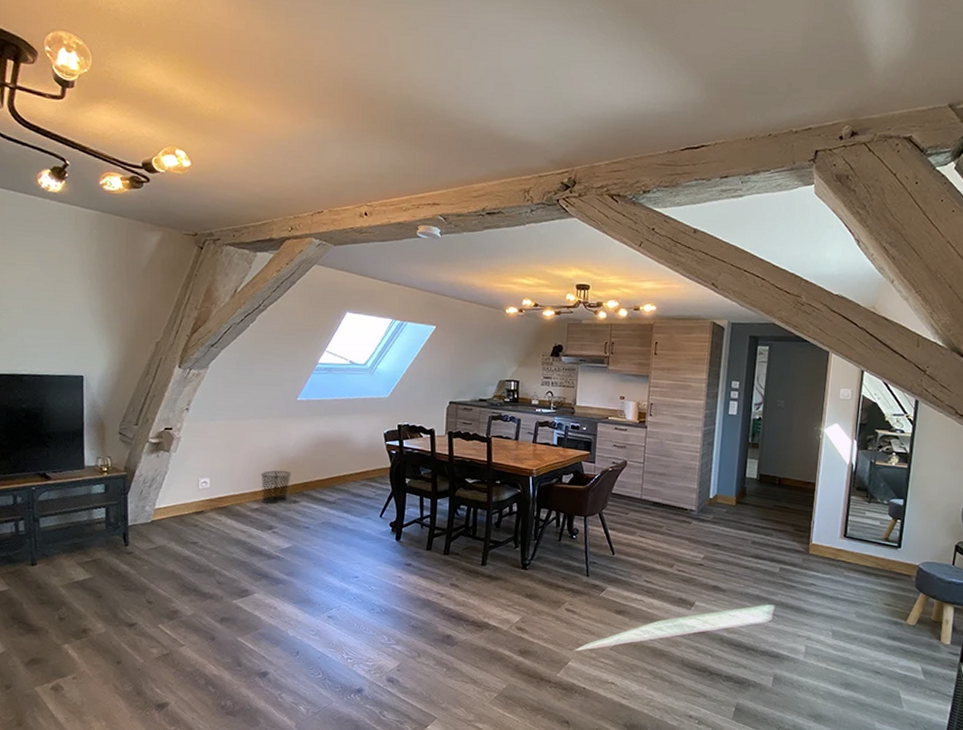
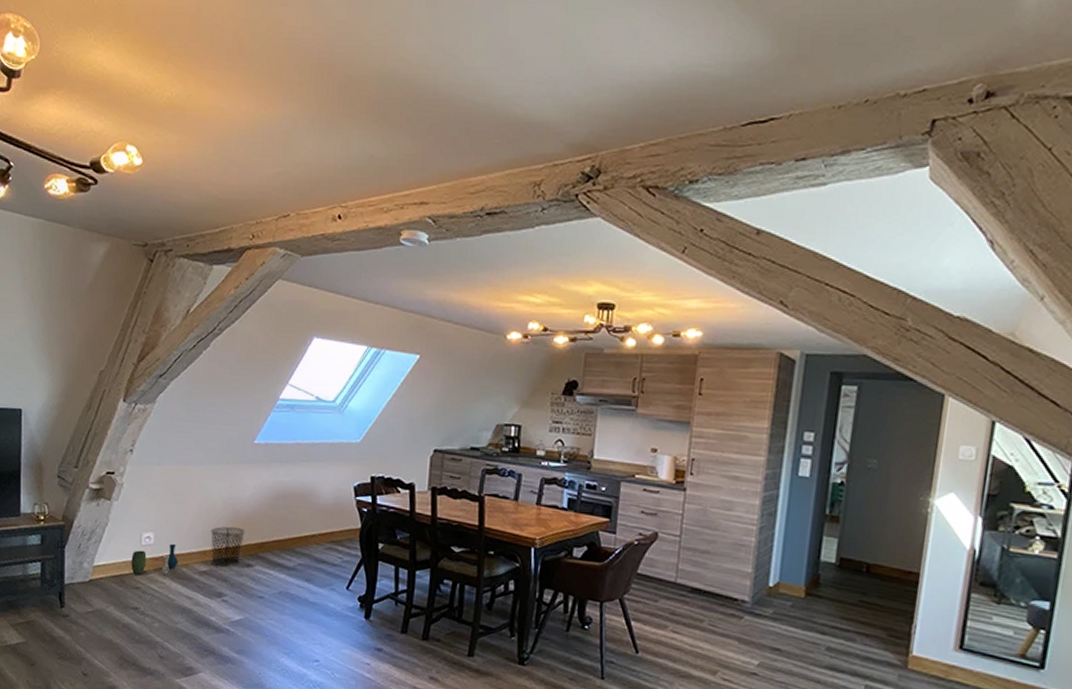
vase: none [190,486,233,514] -> present [131,543,178,575]

